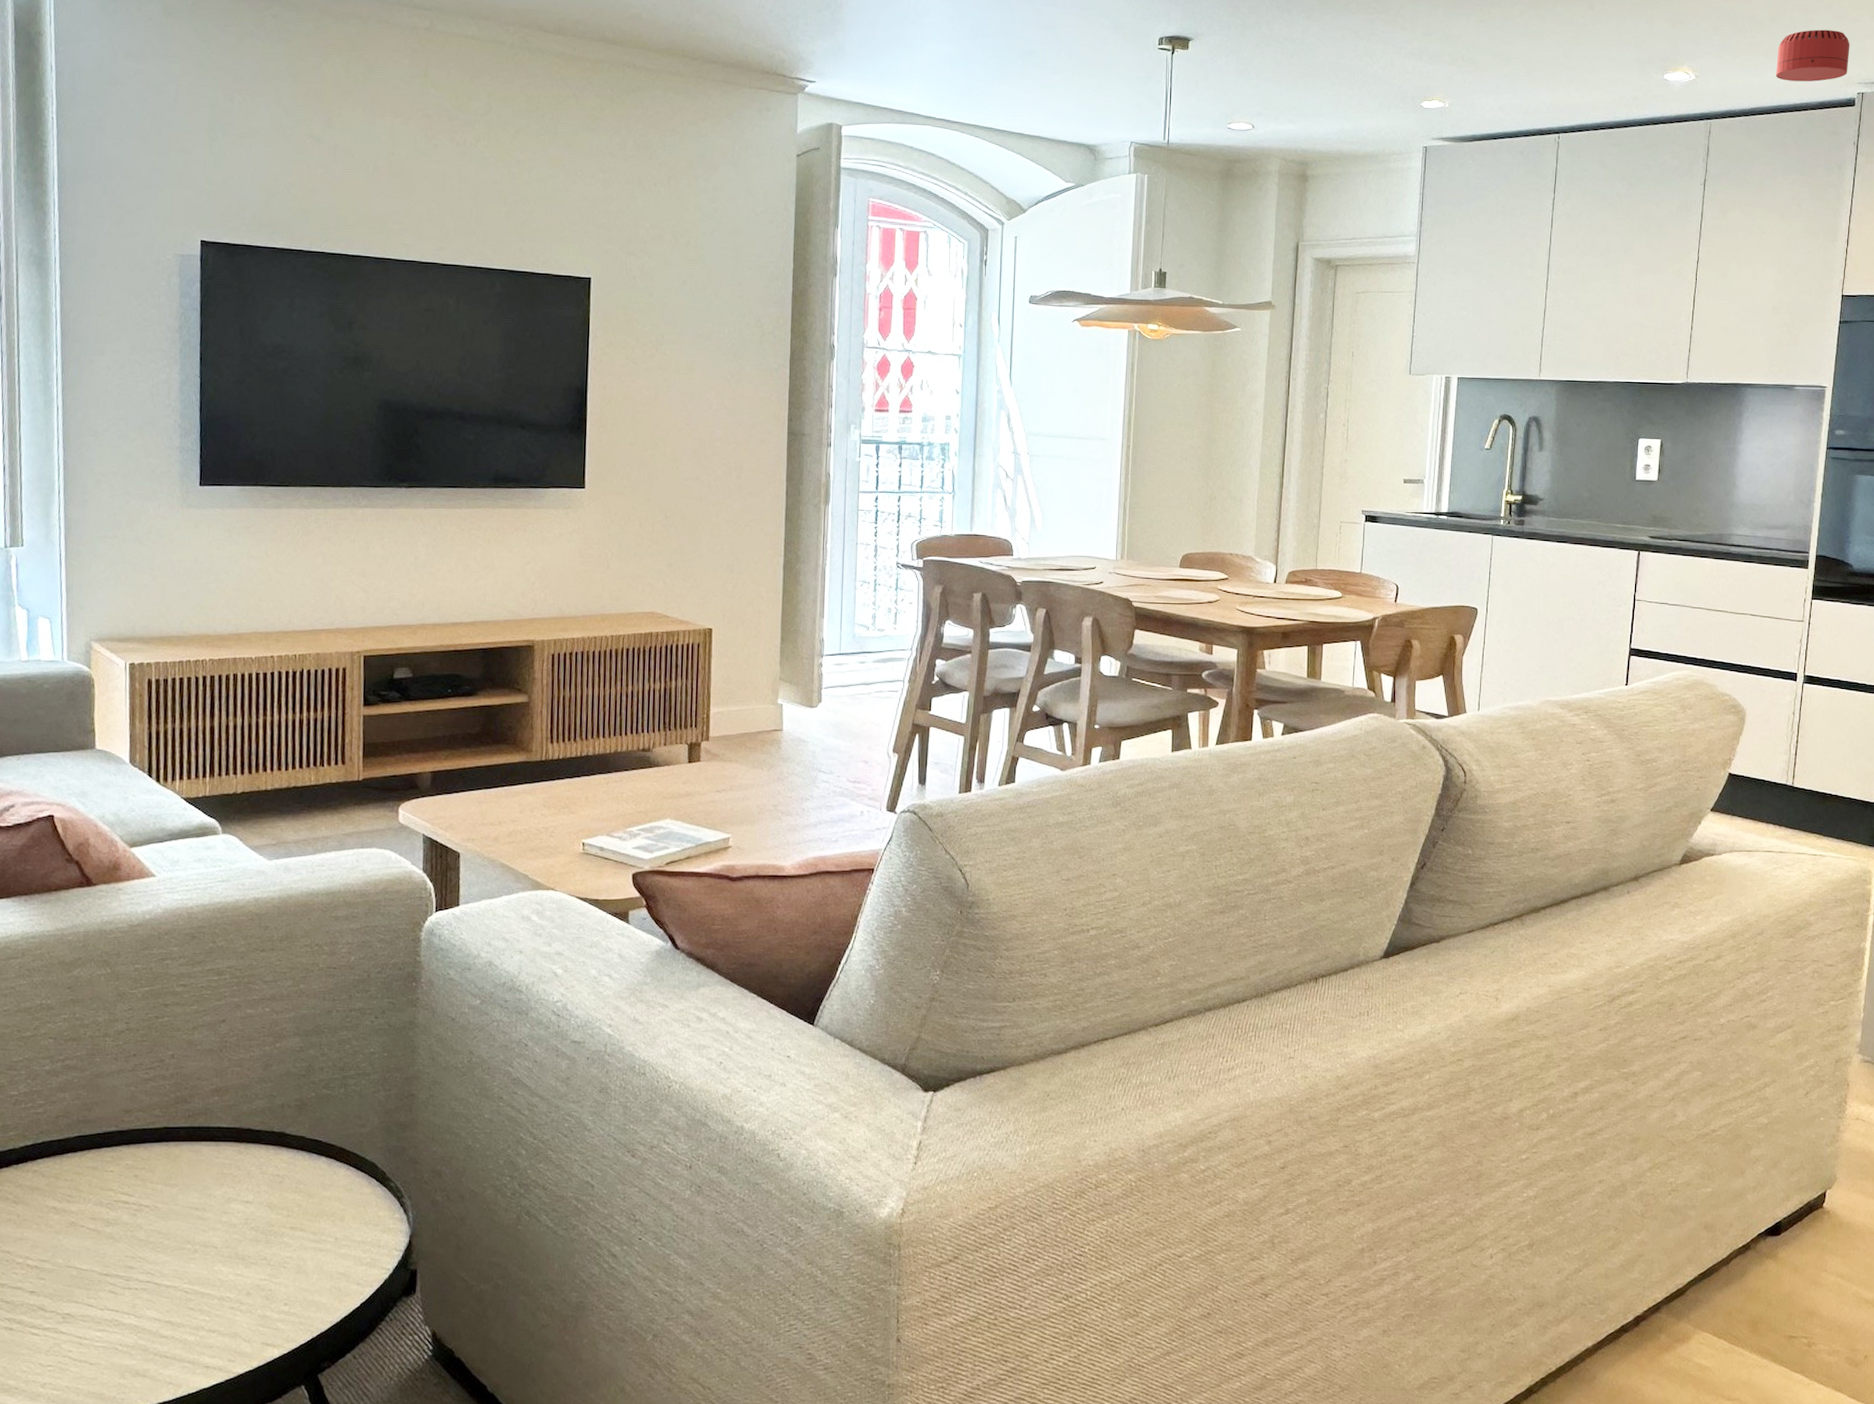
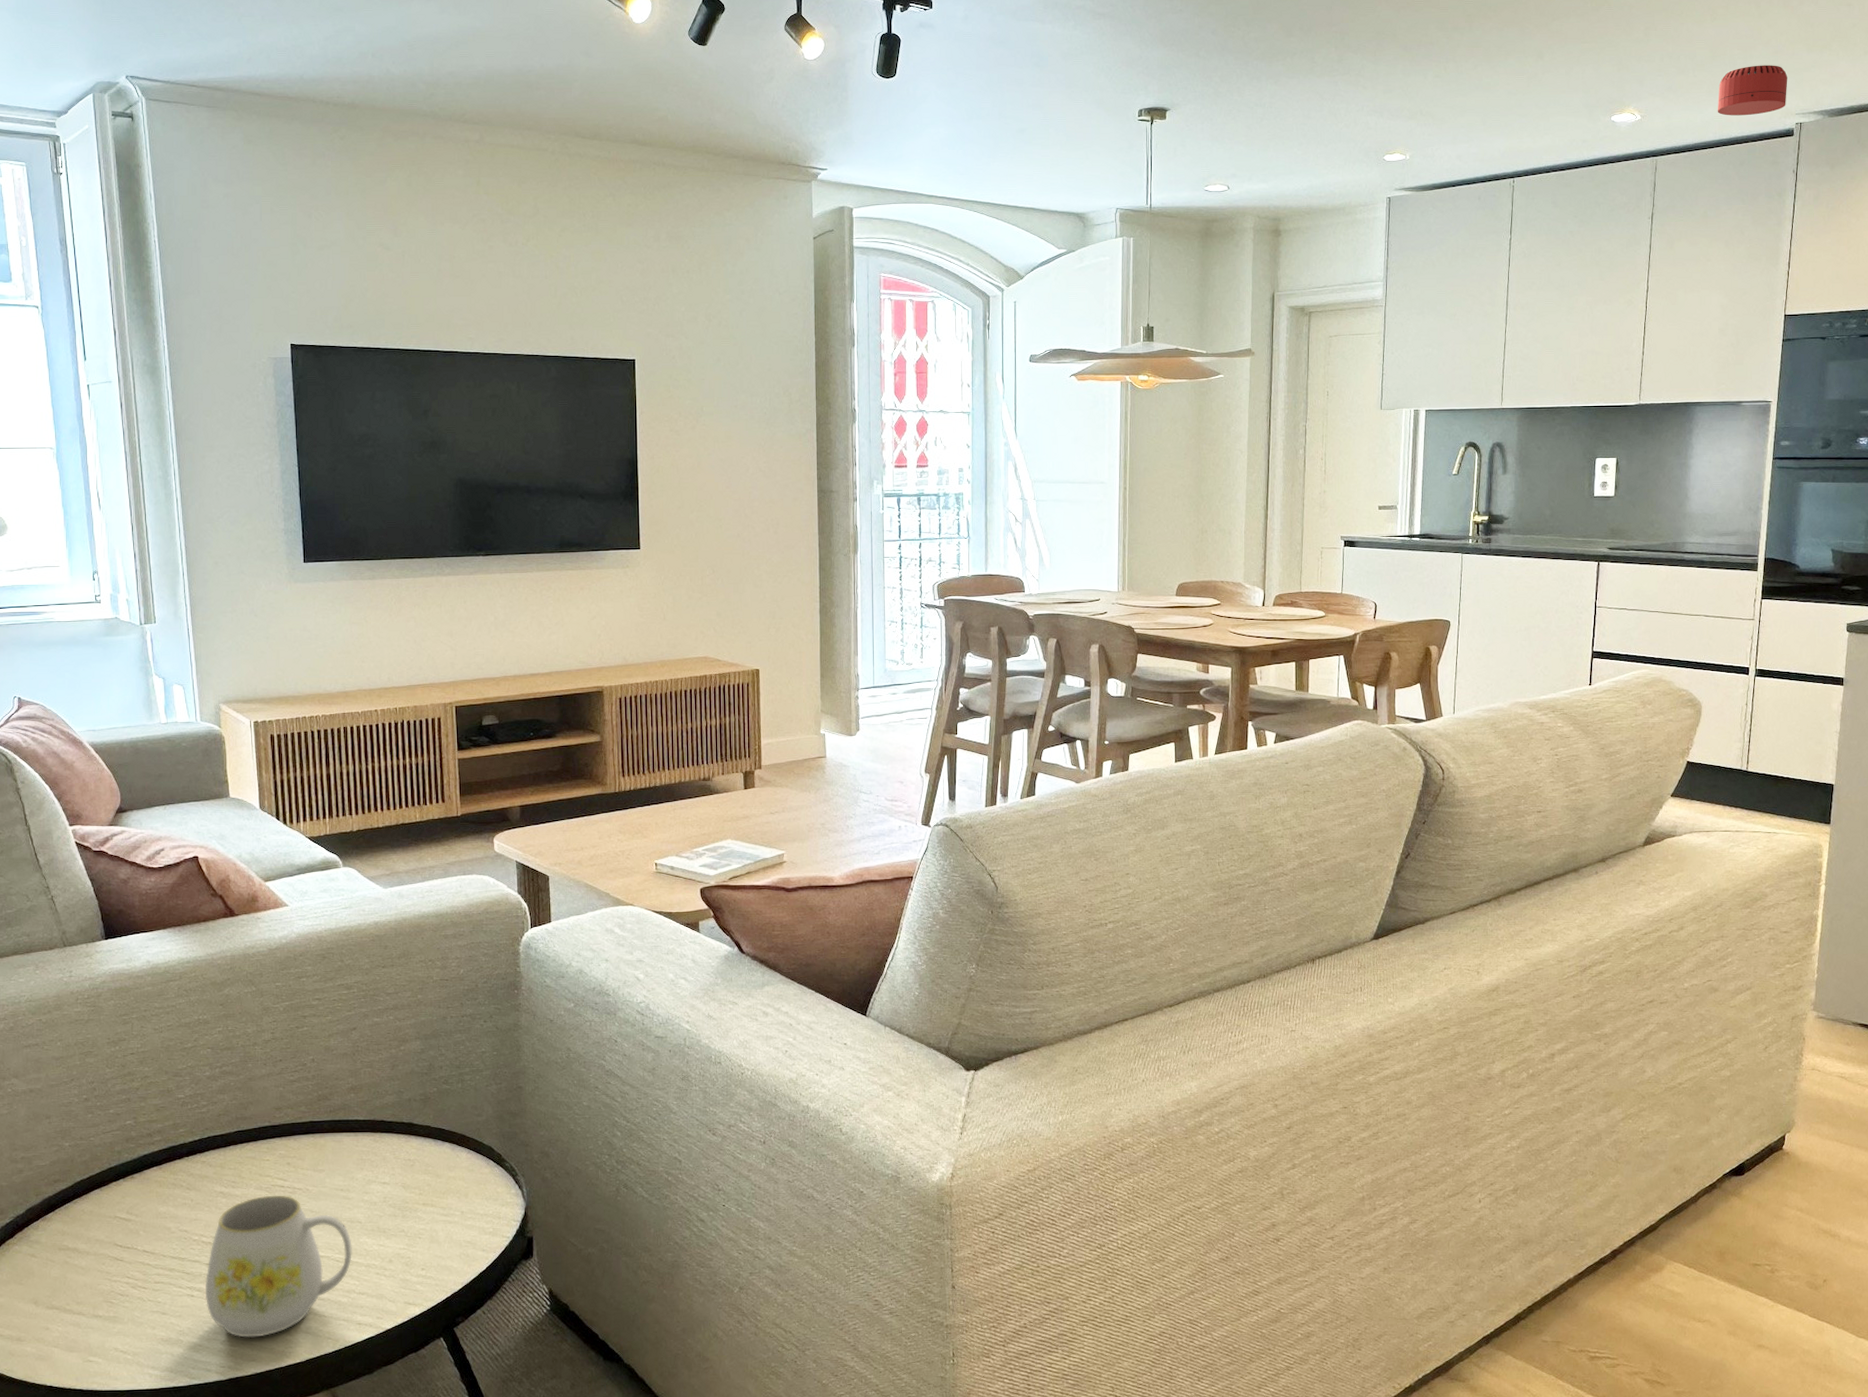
mug: none [25,1212,204,1380] -> present [205,1195,352,1338]

